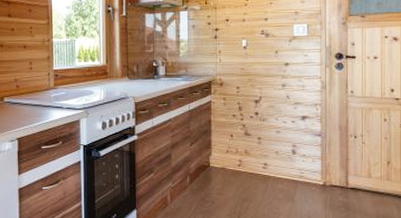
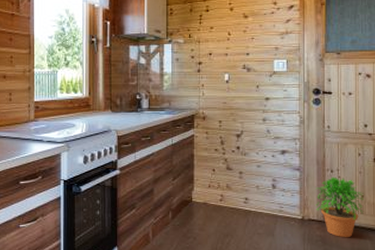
potted plant: none [338,142,391,205] -> present [315,177,365,238]

